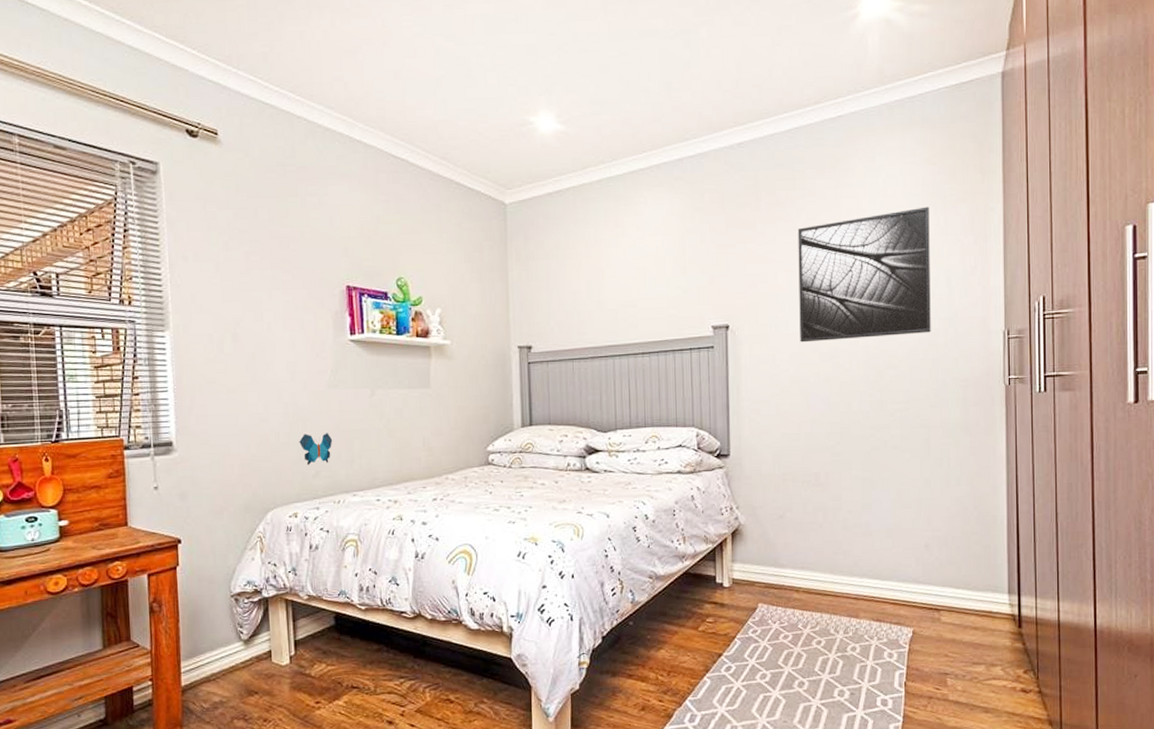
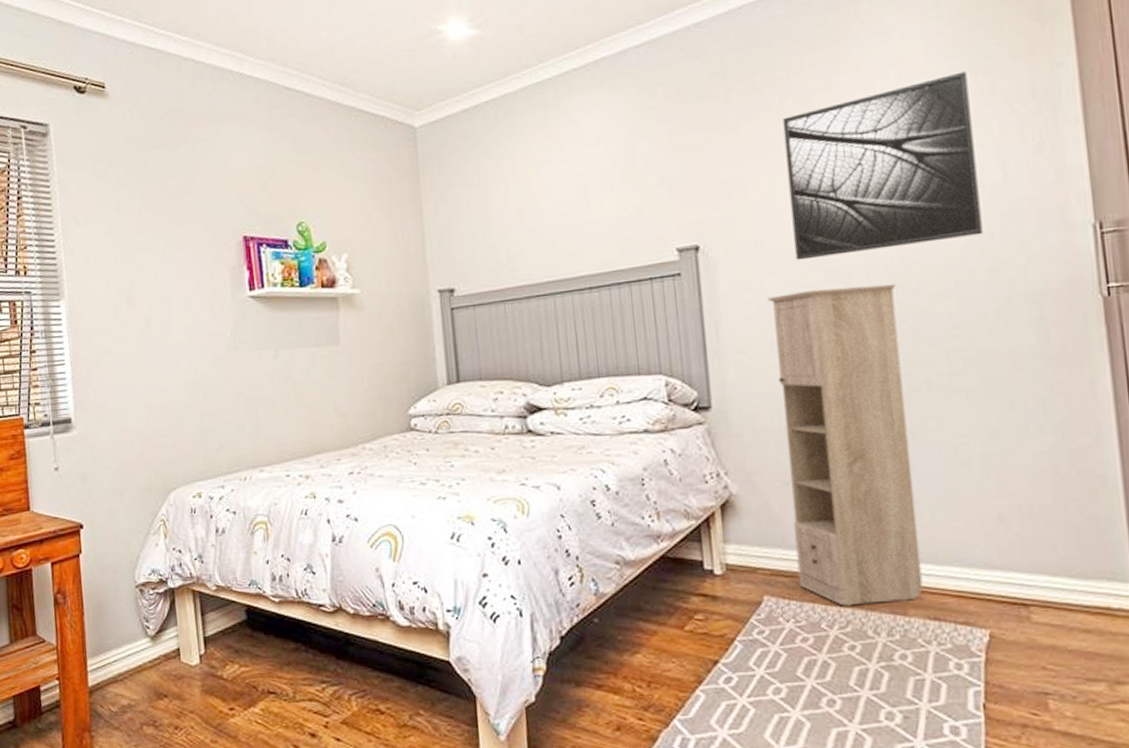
decorative butterfly: present [299,433,333,465] -> none [200,401,236,438]
storage cabinet: none [777,365,871,611] -> present [767,283,924,606]

